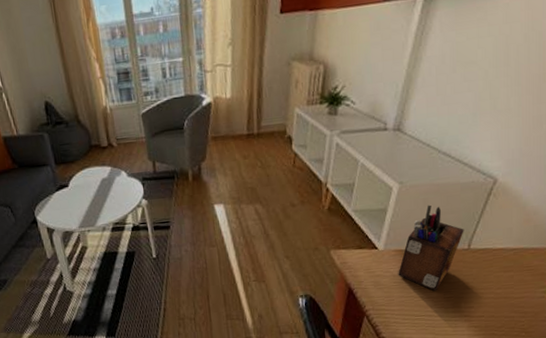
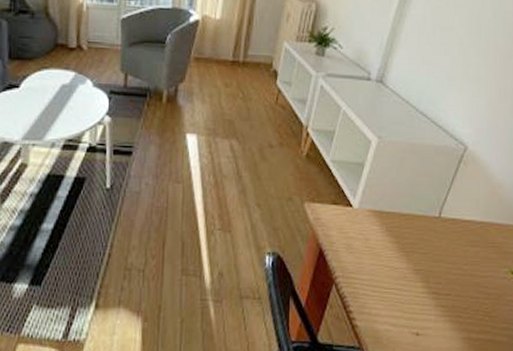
desk organizer: present [398,205,464,292] -> none [371,164,436,262]

